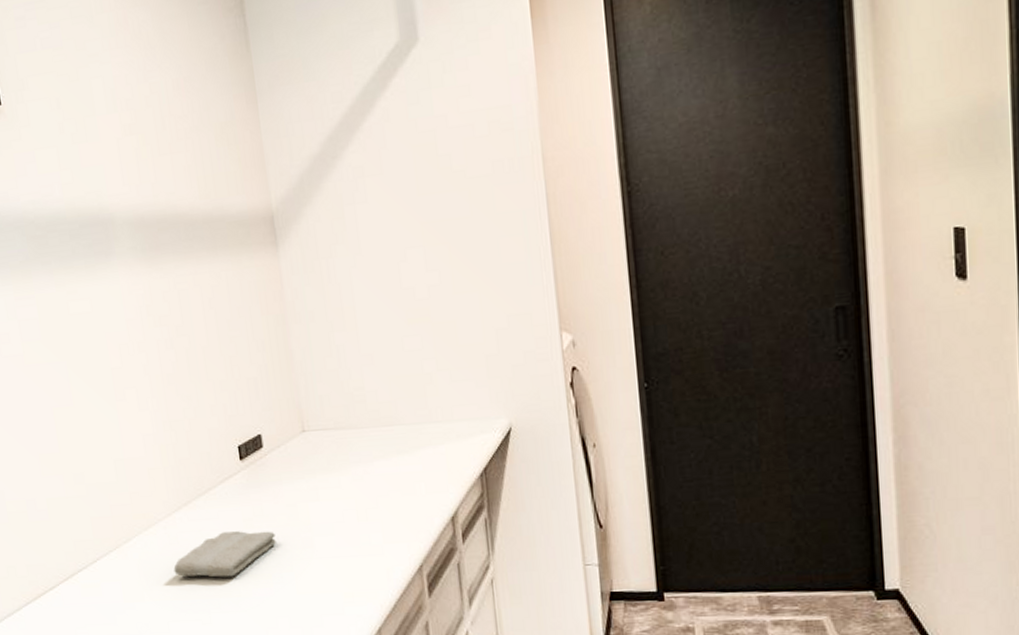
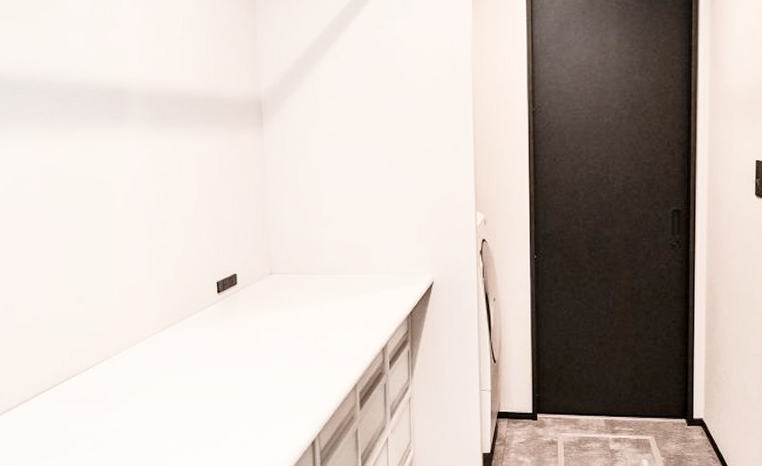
washcloth: present [173,531,276,577] -> none [154,350,242,387]

